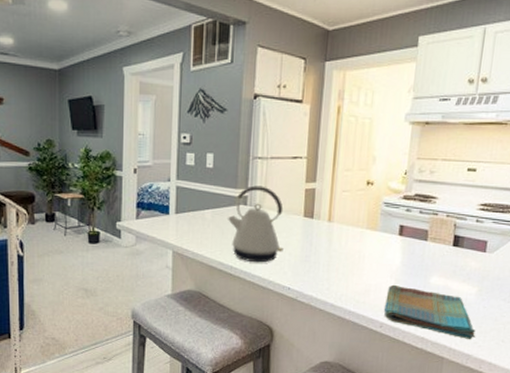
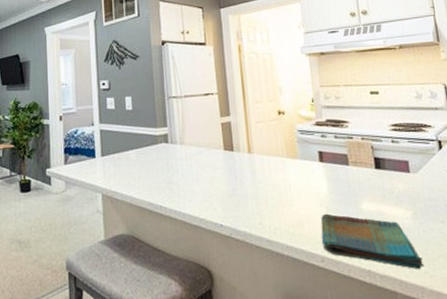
kettle: present [227,185,284,263] -> none [151,123,210,201]

